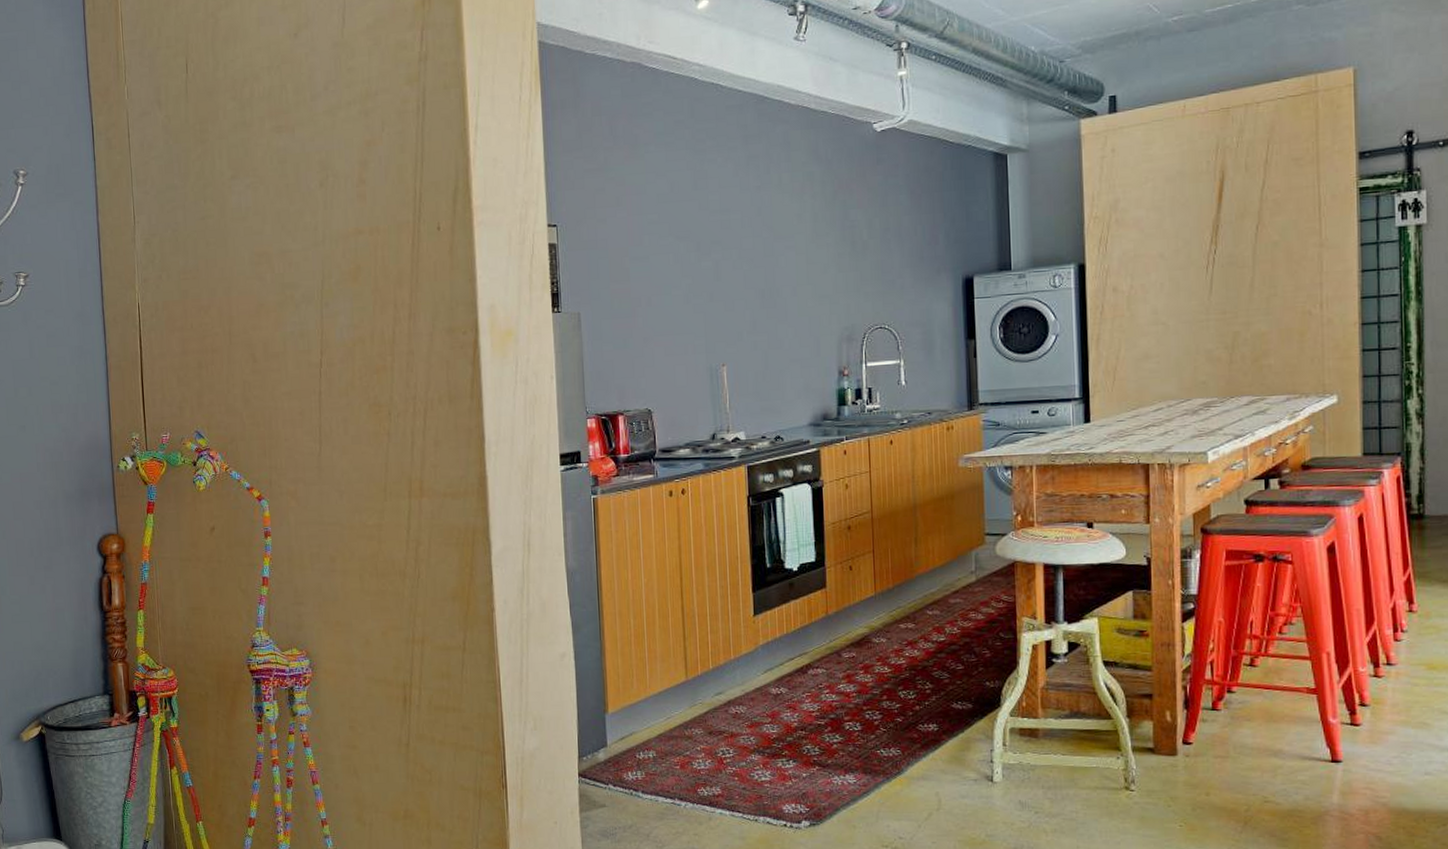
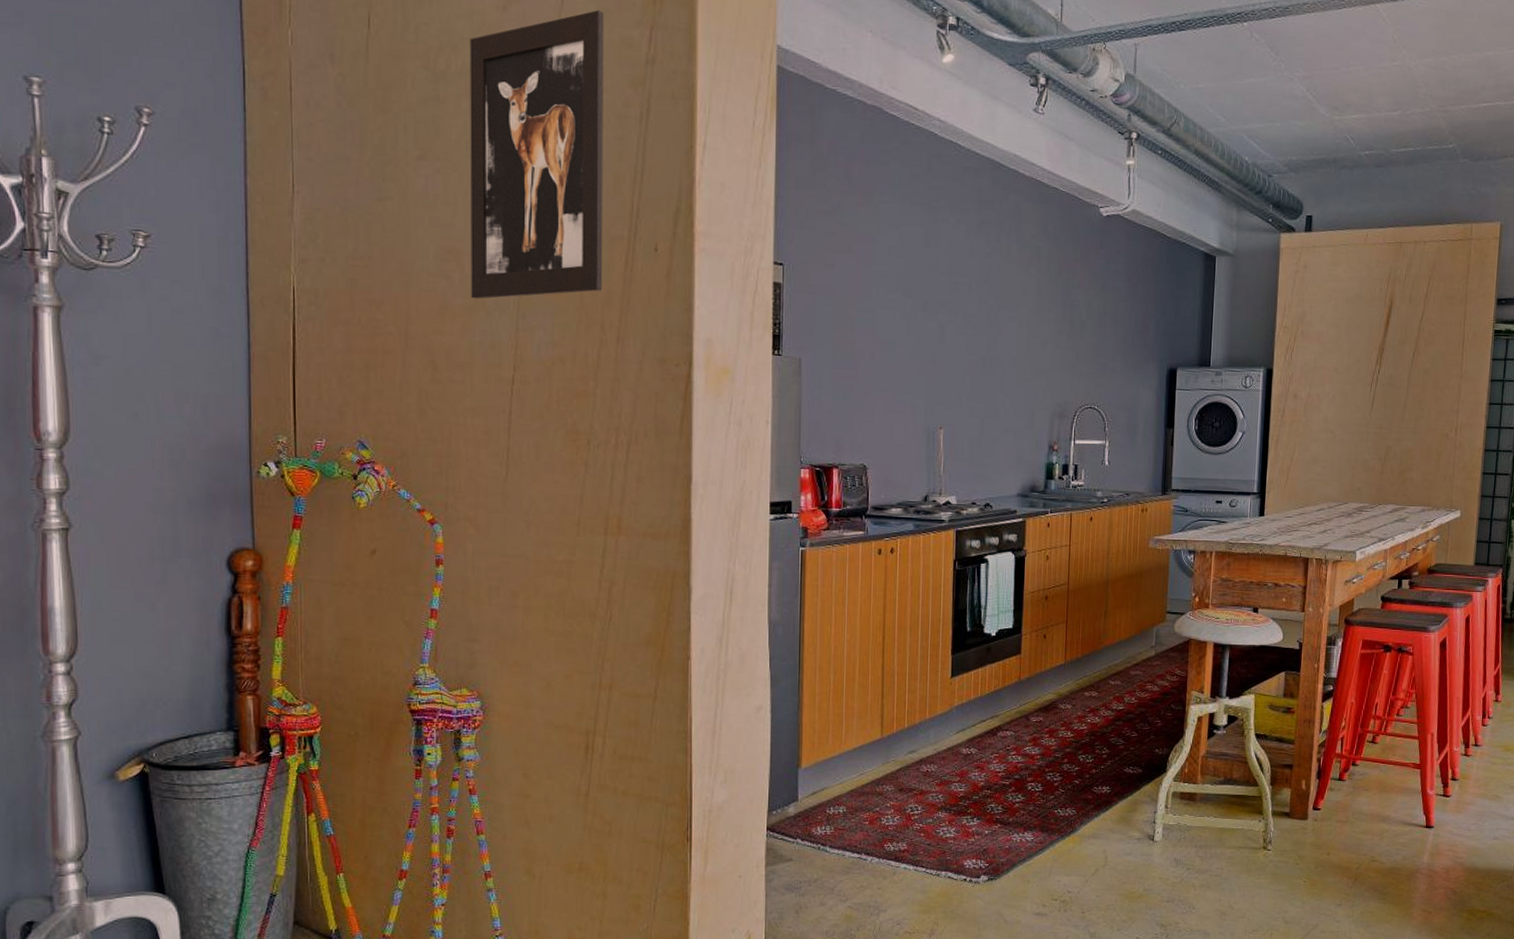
wall art: none [268,21,394,295] -> present [469,10,604,299]

